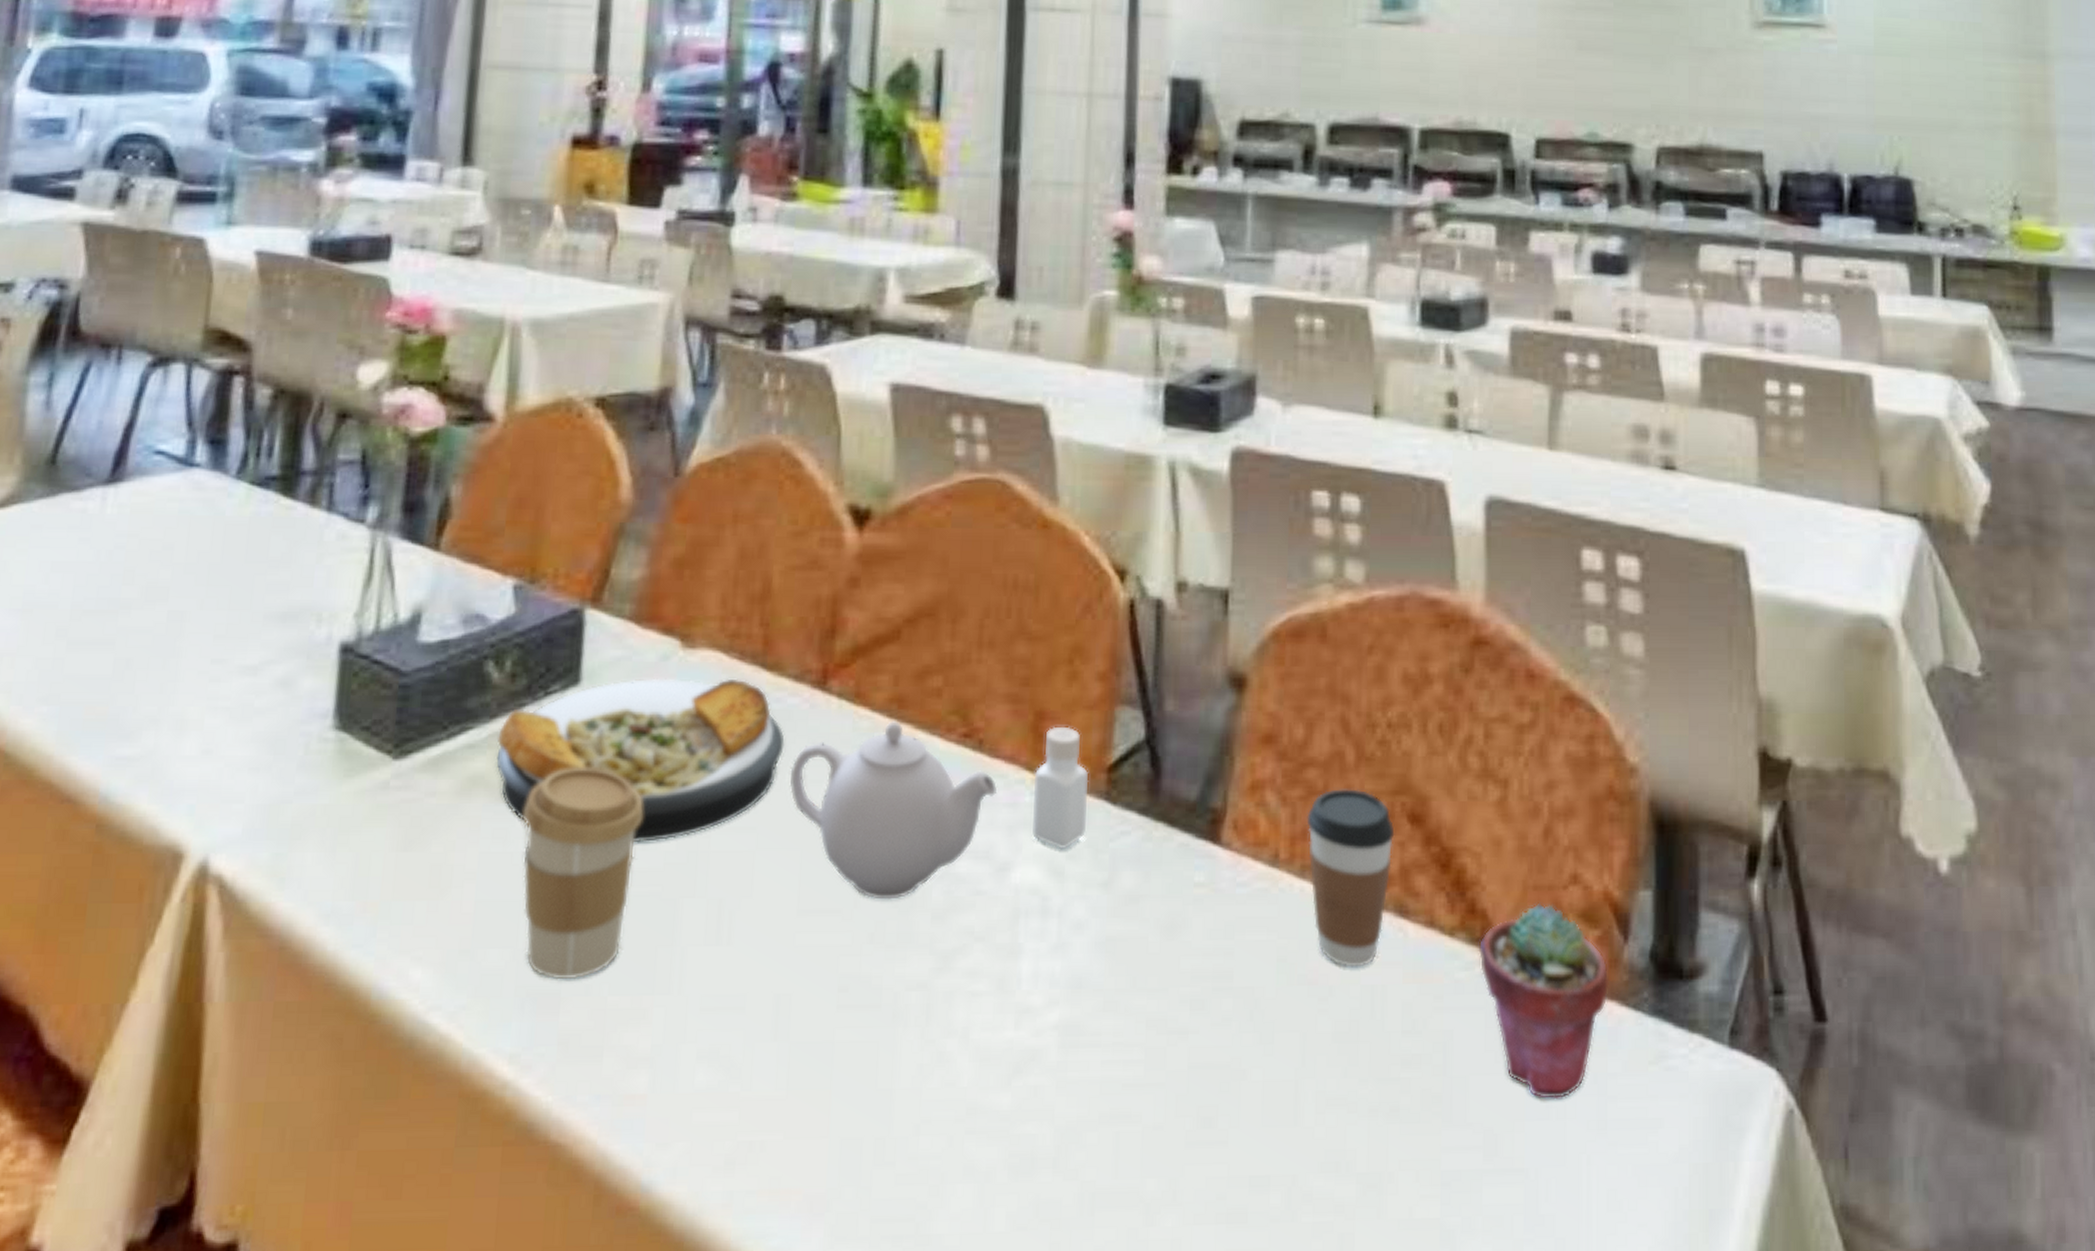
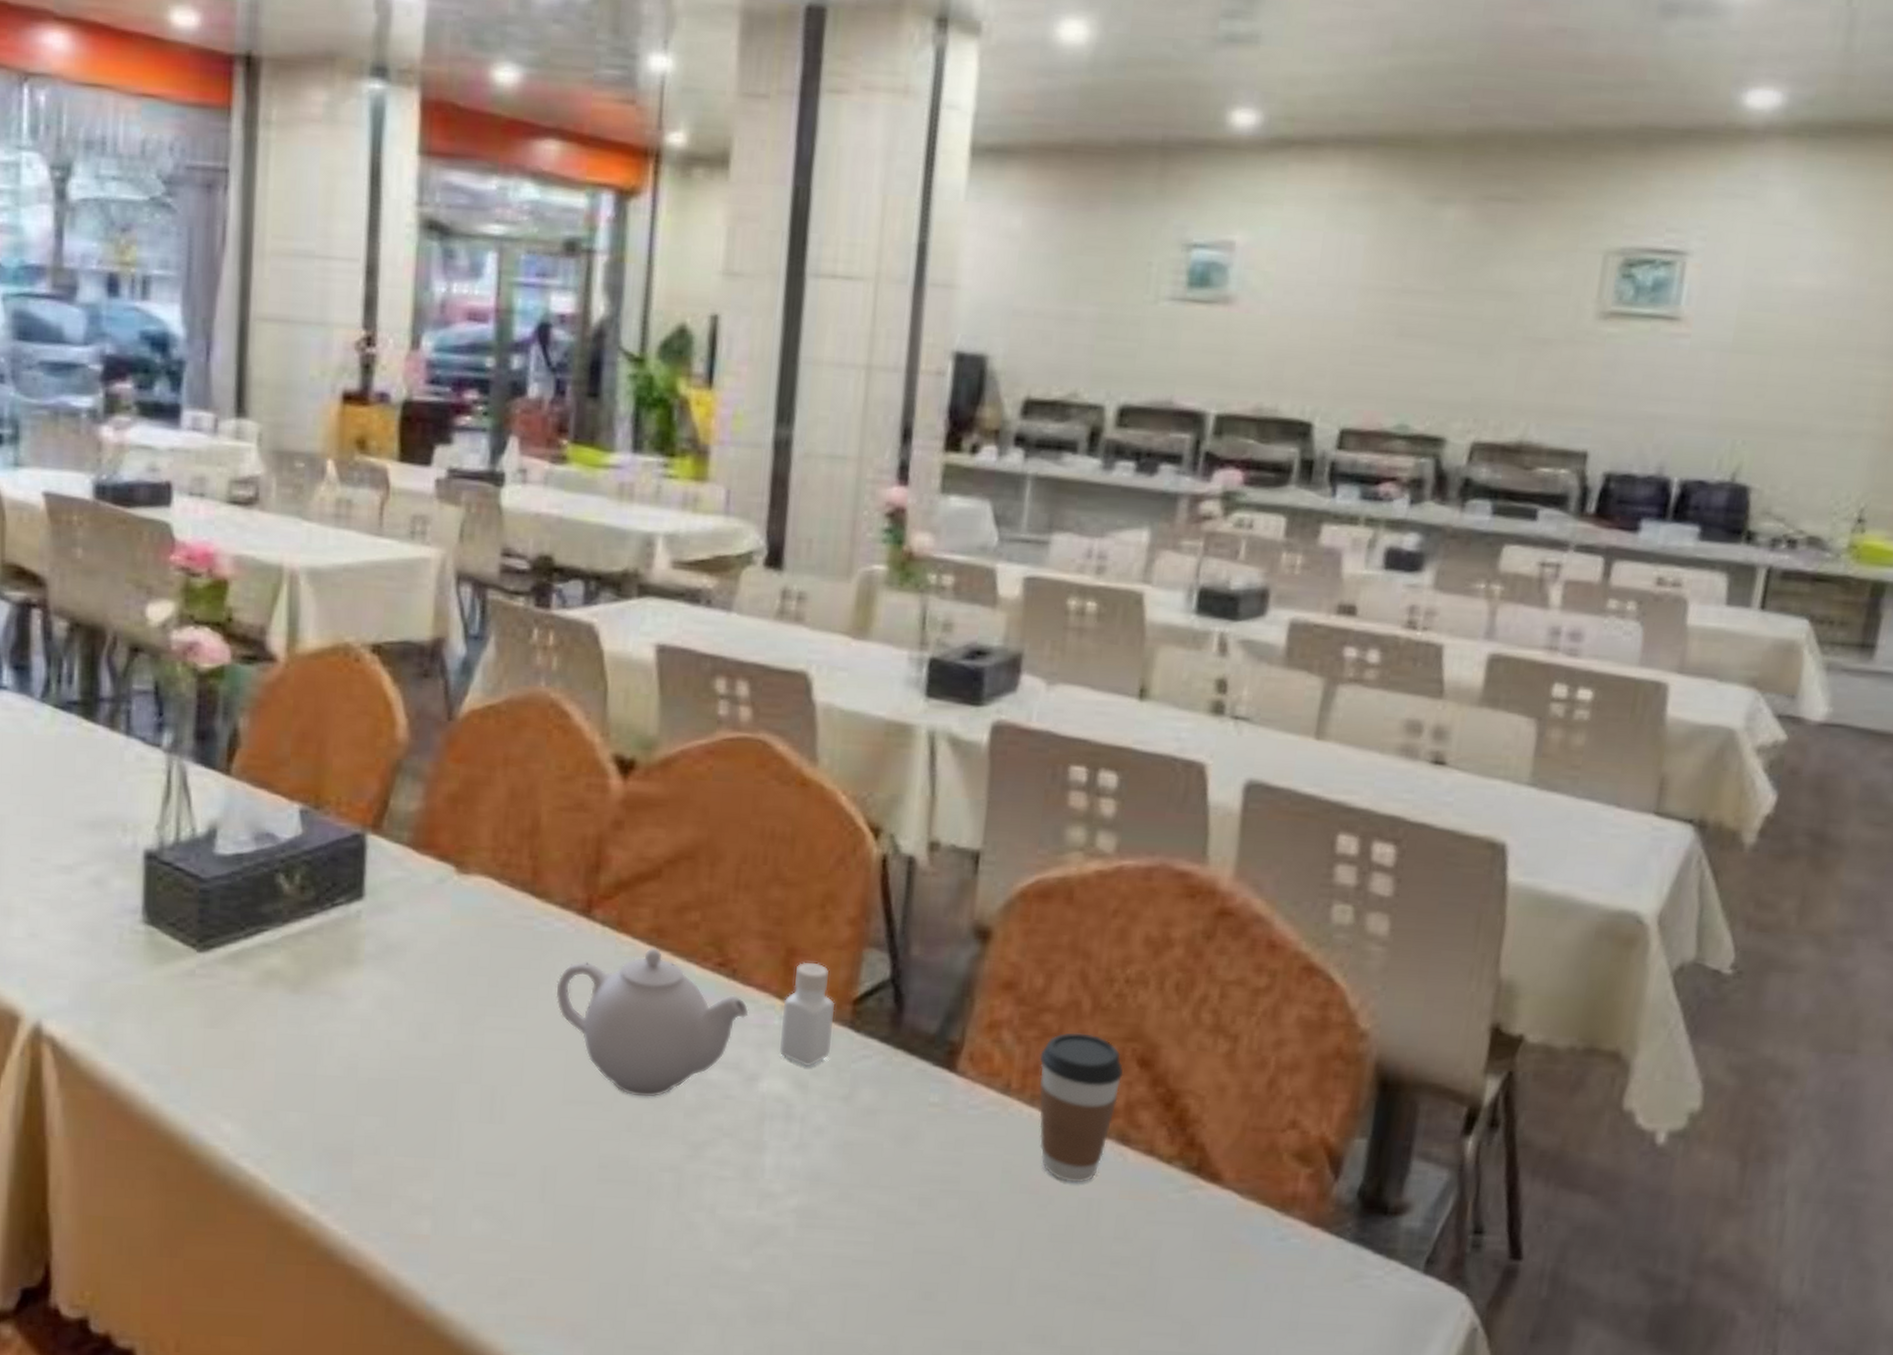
plate: present [496,678,785,845] -> none [289,897,552,1037]
coffee cup: present [522,768,643,980] -> none [315,969,423,1142]
potted succulent: present [1478,902,1609,1100] -> none [1193,1141,1317,1303]

